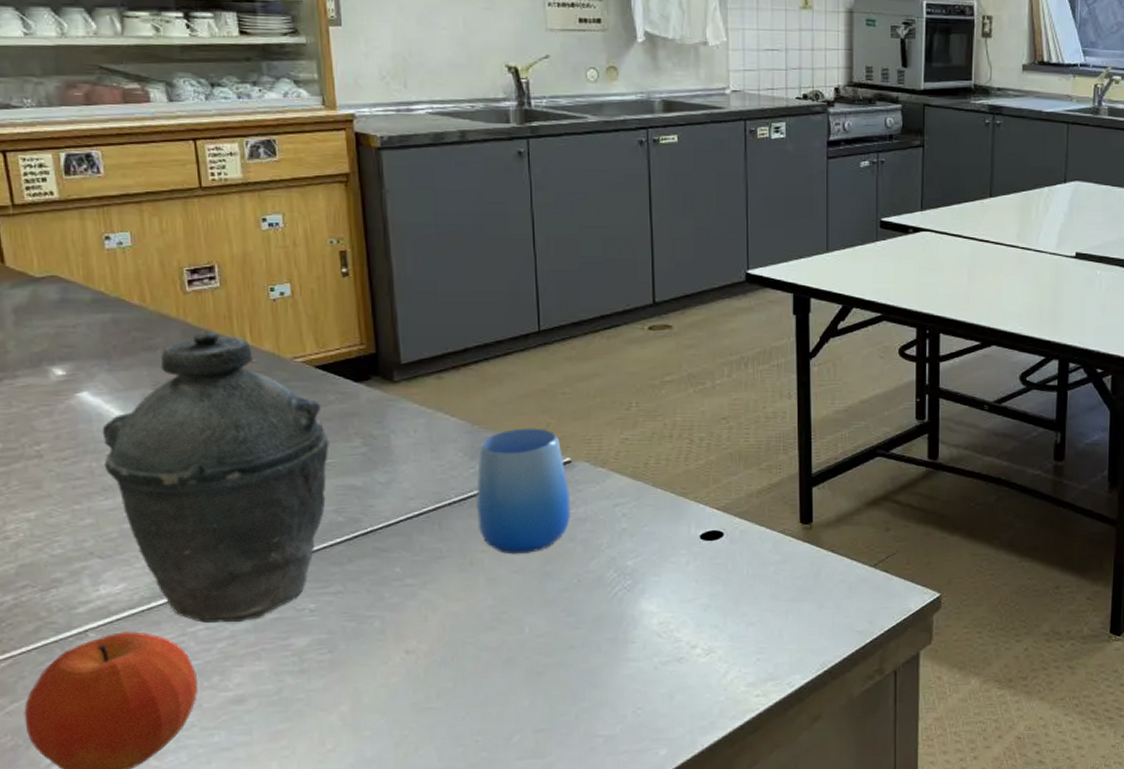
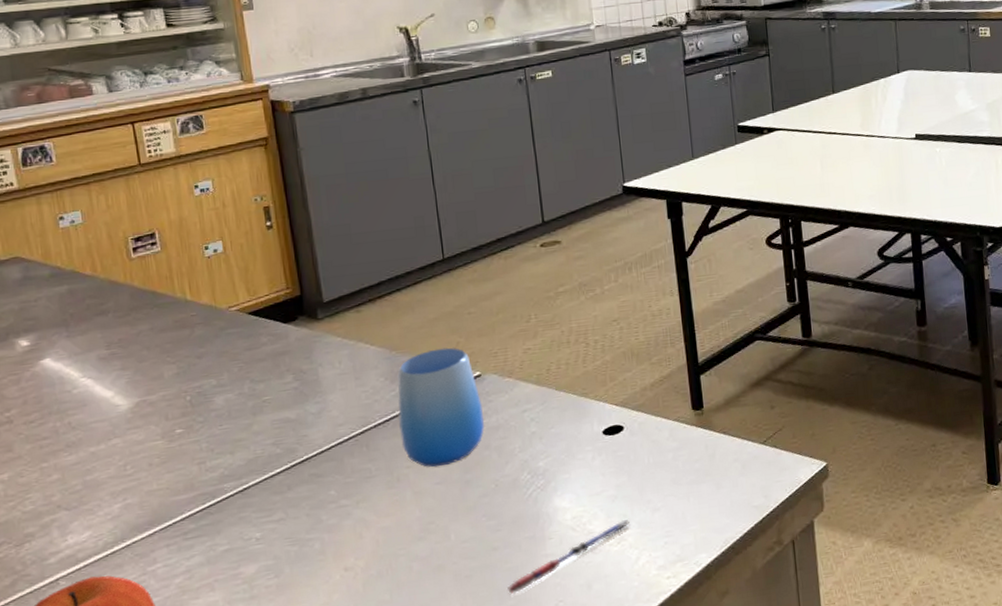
kettle: present [102,330,330,623] -> none [63,290,265,561]
pen: none [581,630,722,695] -> present [506,519,631,594]

